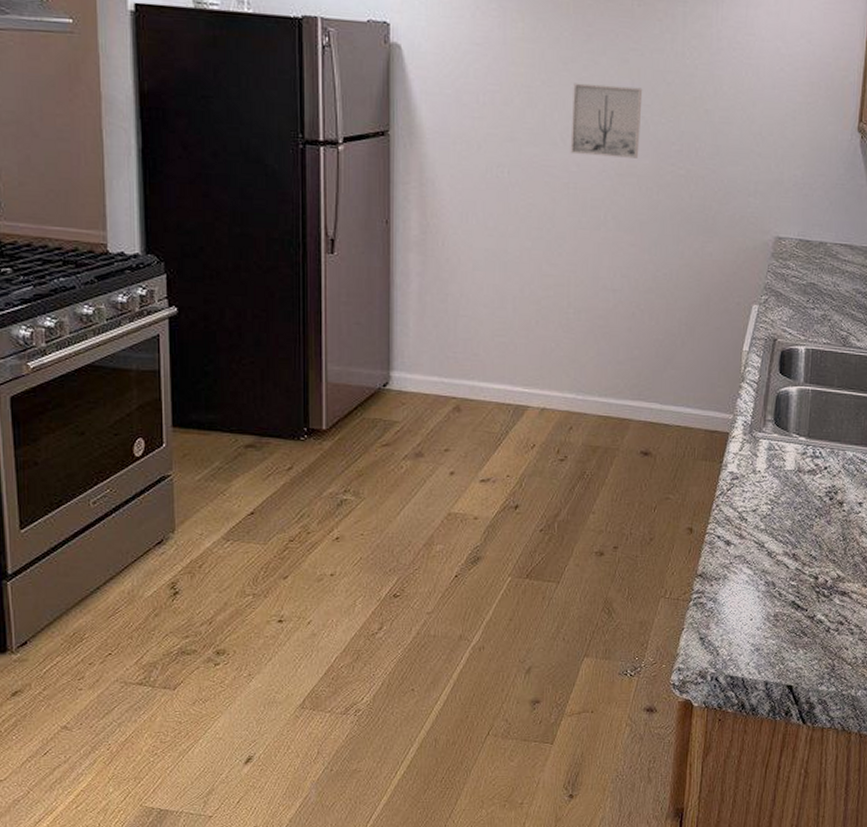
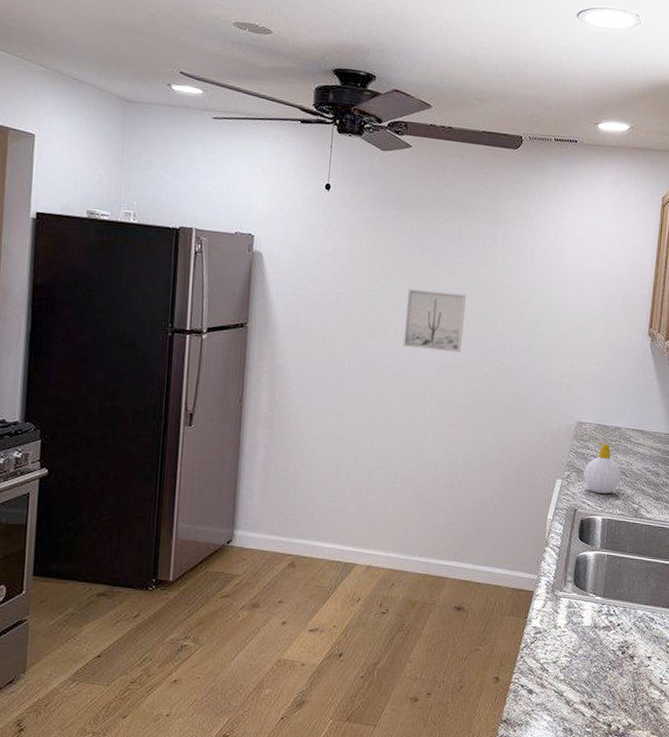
soap bottle: none [783,261,828,320] -> present [583,443,622,494]

